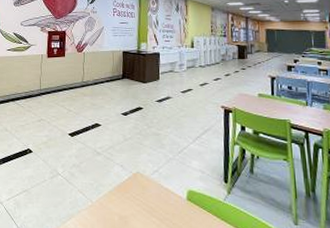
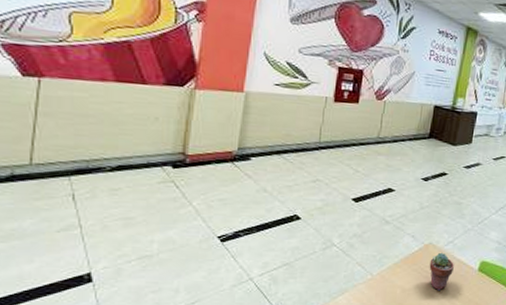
potted succulent: none [140,181,163,220] -> present [429,252,454,291]

